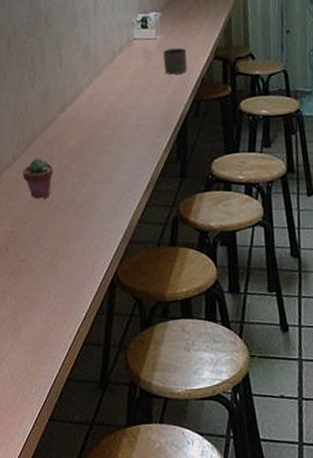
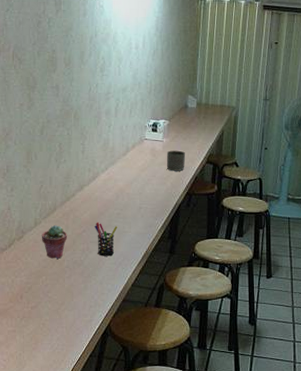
pen holder: none [83,148,113,190] -> present [94,222,118,256]

